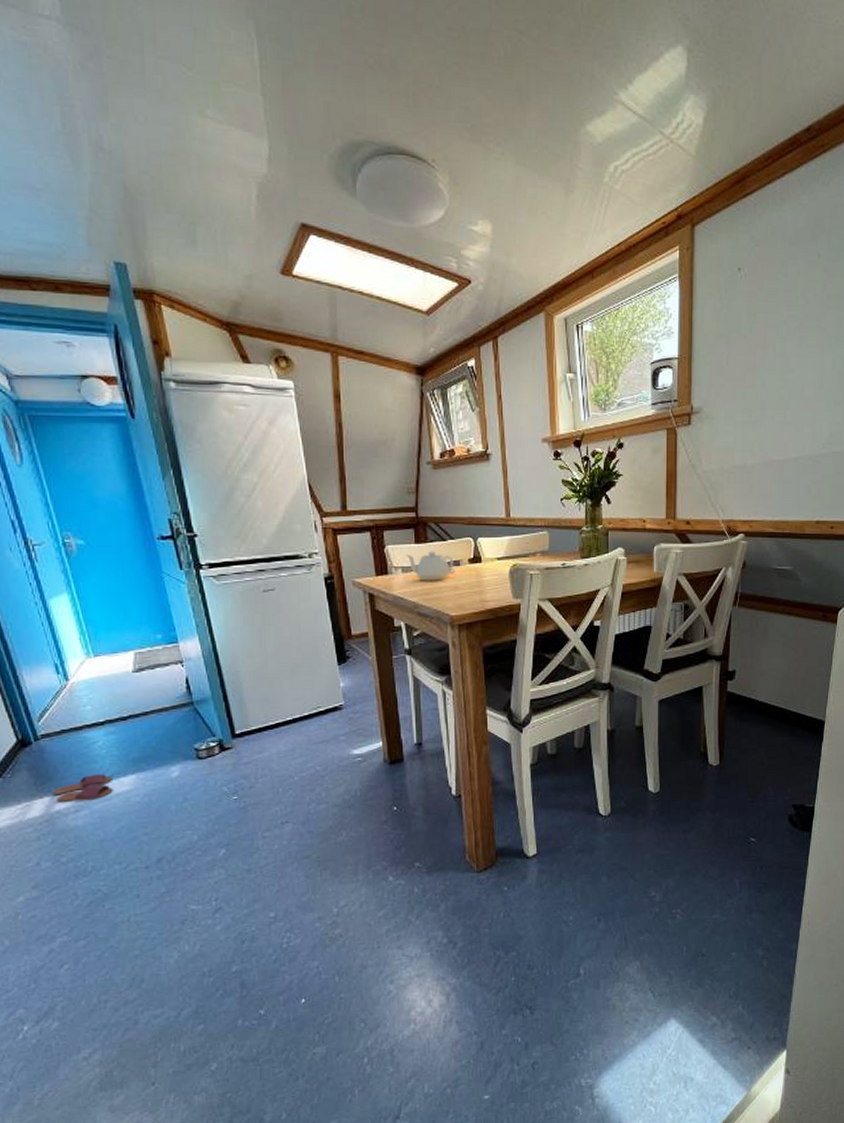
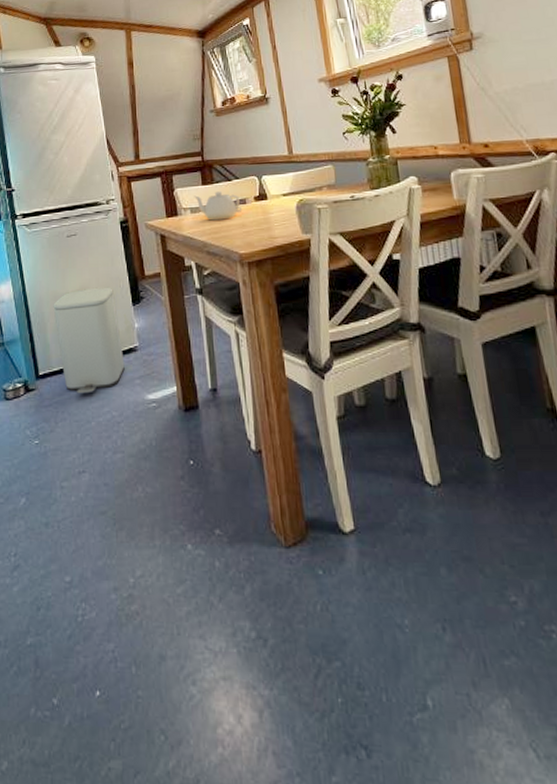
pedal bin: none [249,645,329,751] -> present [53,287,125,394]

